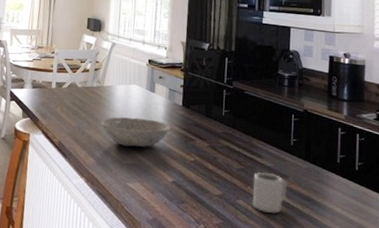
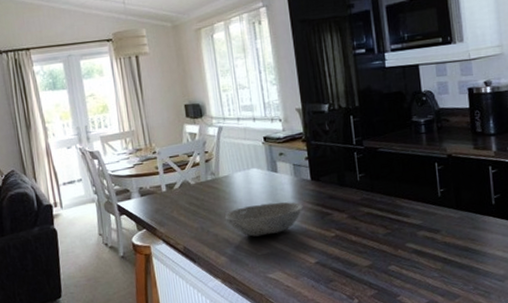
cup: present [252,171,287,214] -> none [402,230,441,273]

